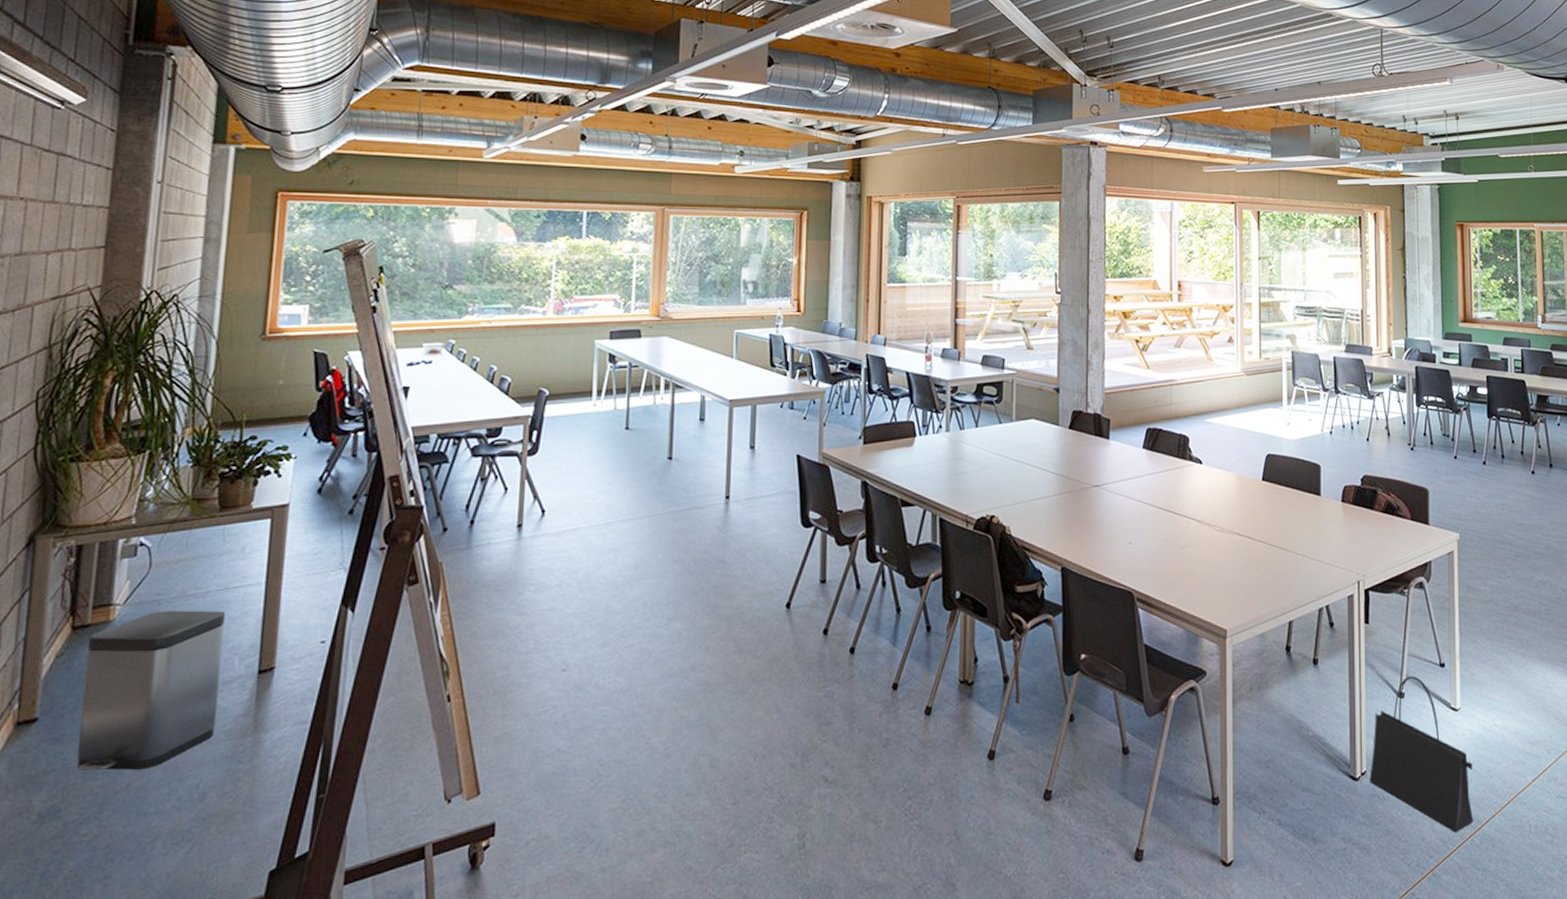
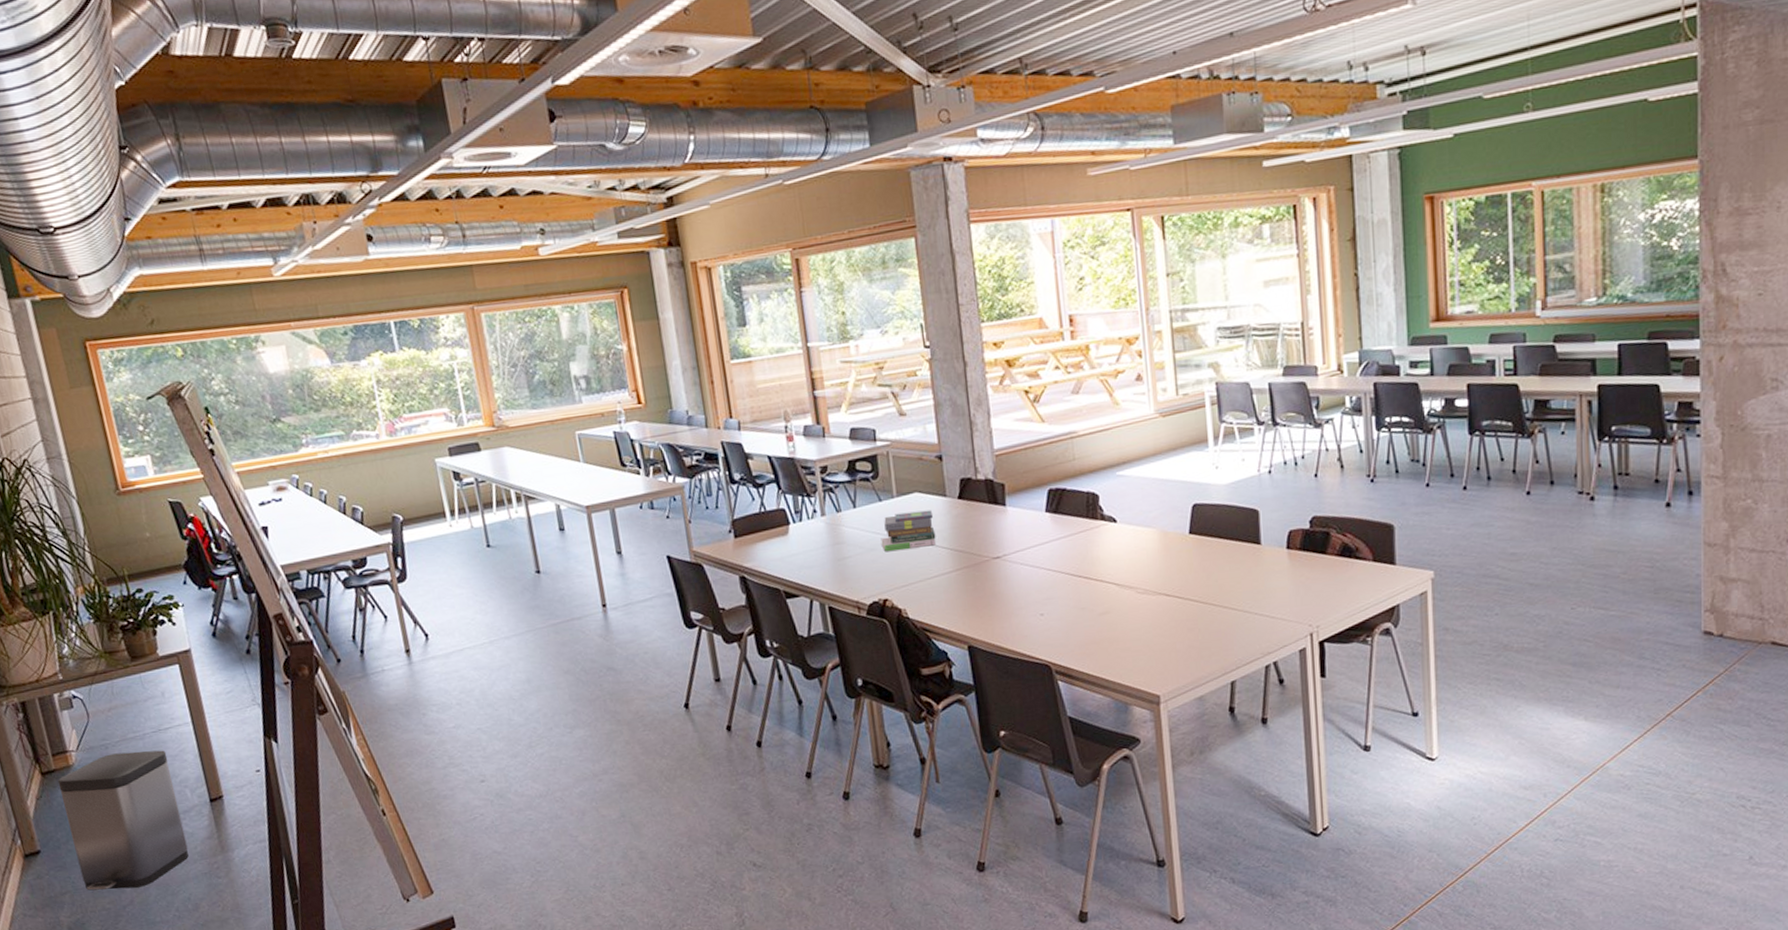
books: none [996,436,1046,471] -> present [880,510,936,552]
tote bag: present [1370,676,1474,833] -> none [1332,728,1456,881]

